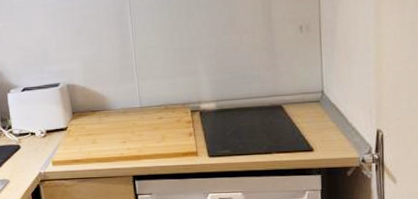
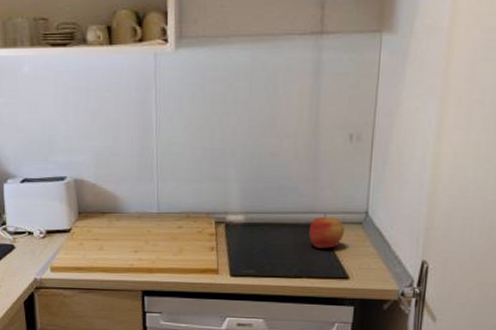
apple: none [273,95,306,126] -> present [308,213,345,248]

